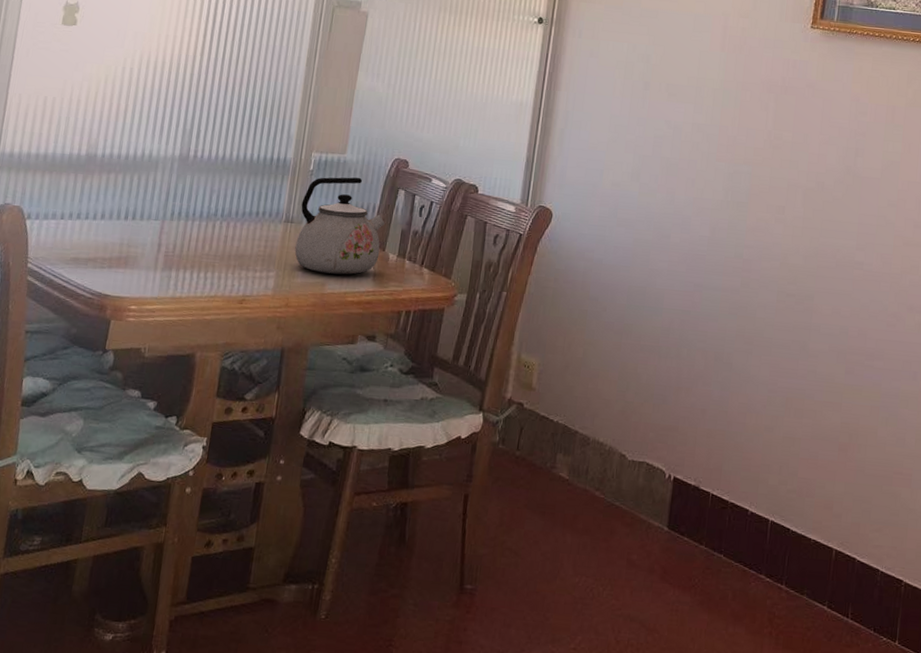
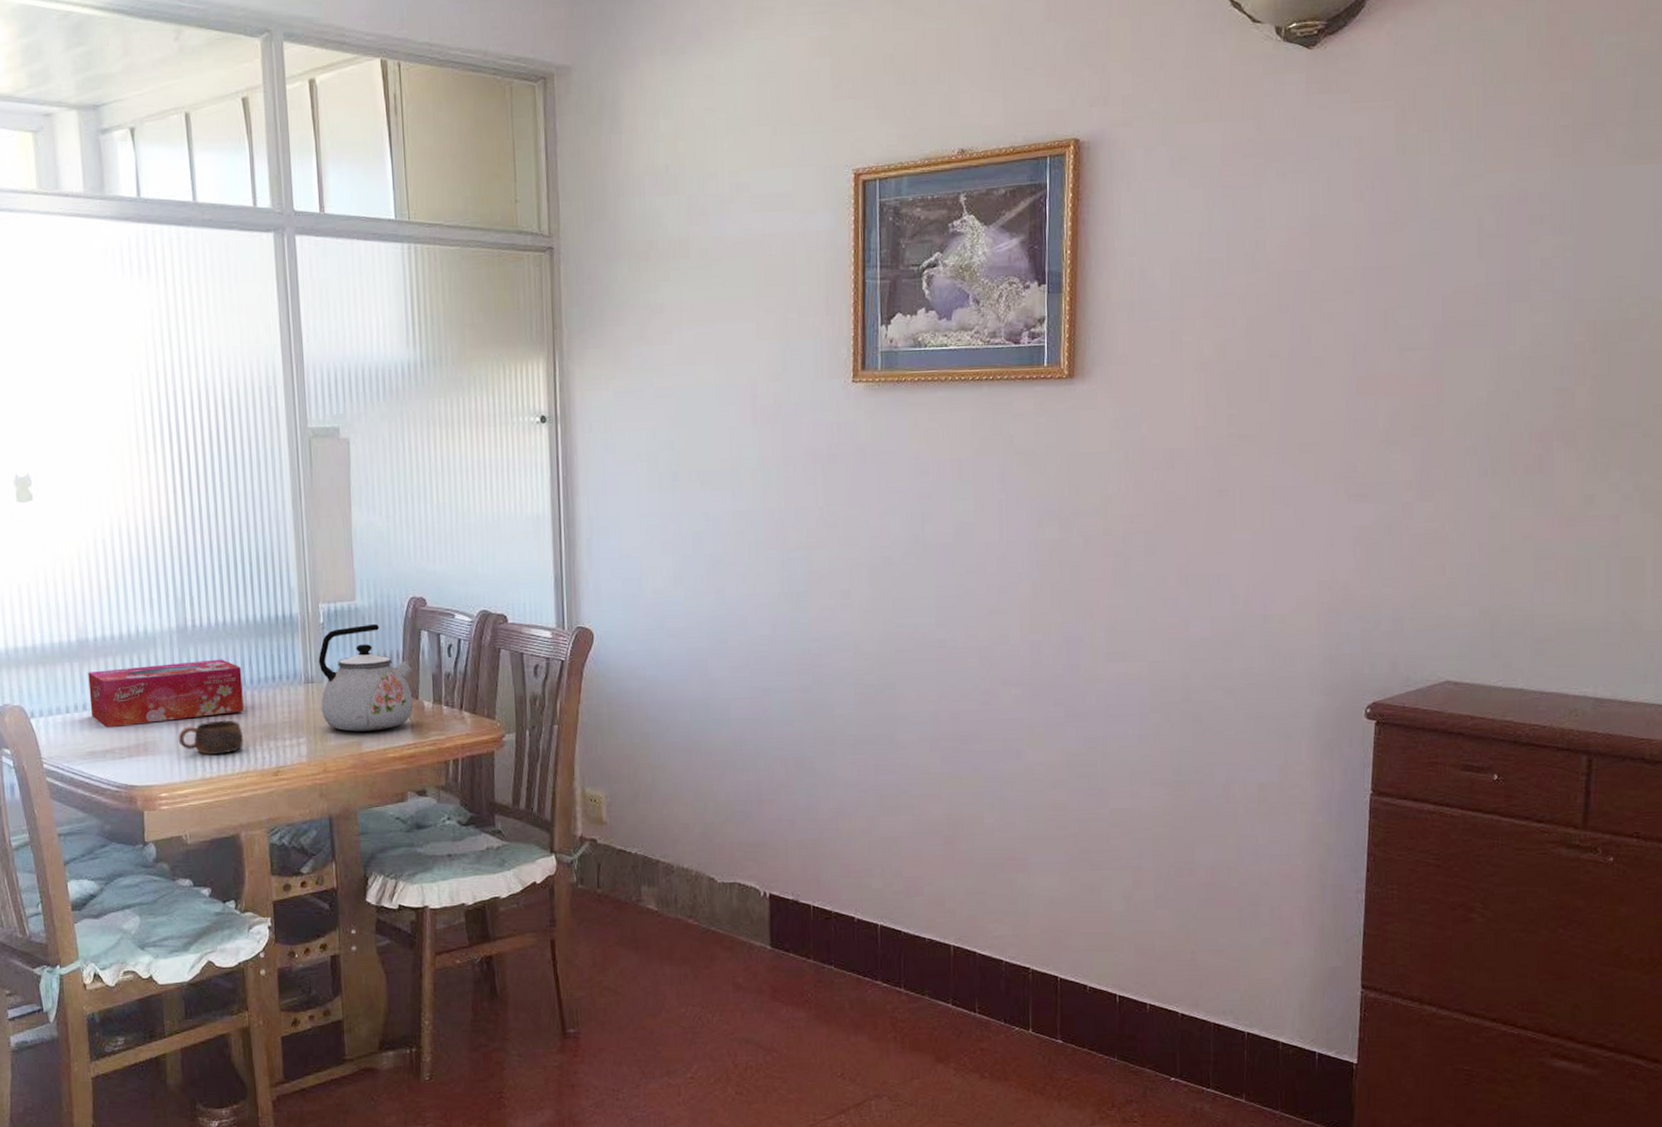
tissue box: none [83,184,230,241] -> present [88,659,244,728]
cup: none [157,245,219,277] -> present [178,720,243,755]

